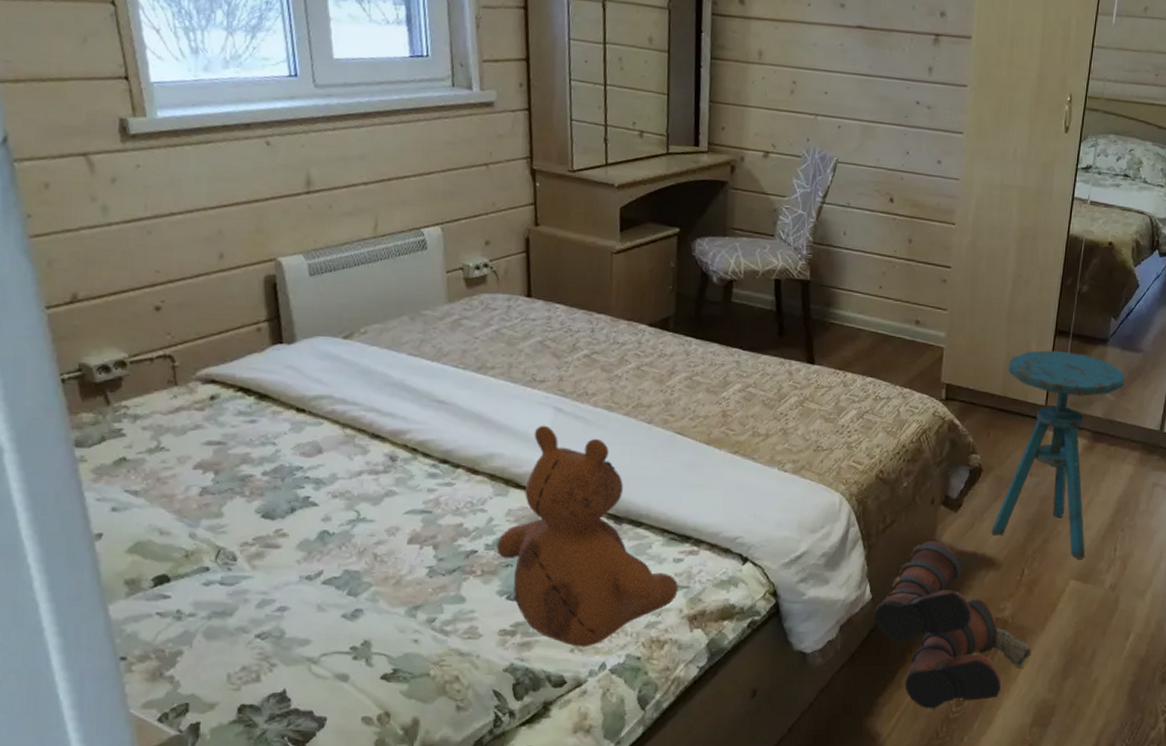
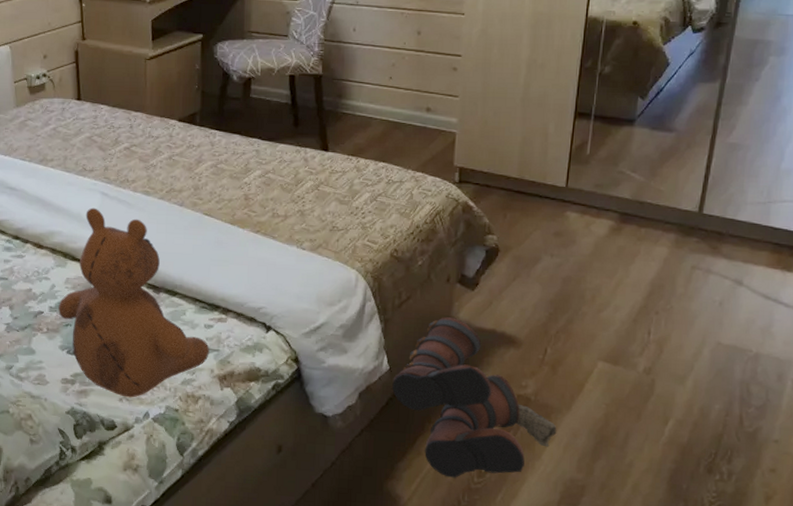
side table: present [991,350,1125,560] -> none [510,132,656,342]

